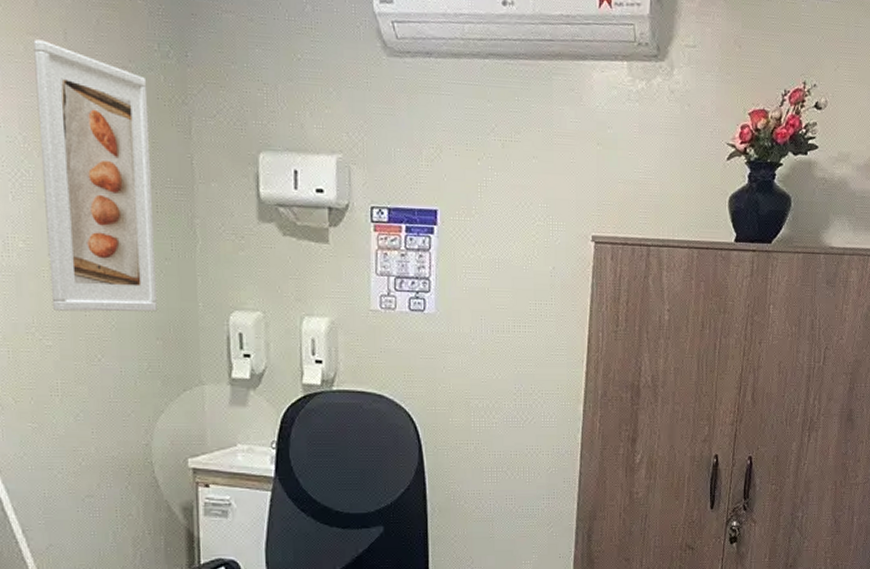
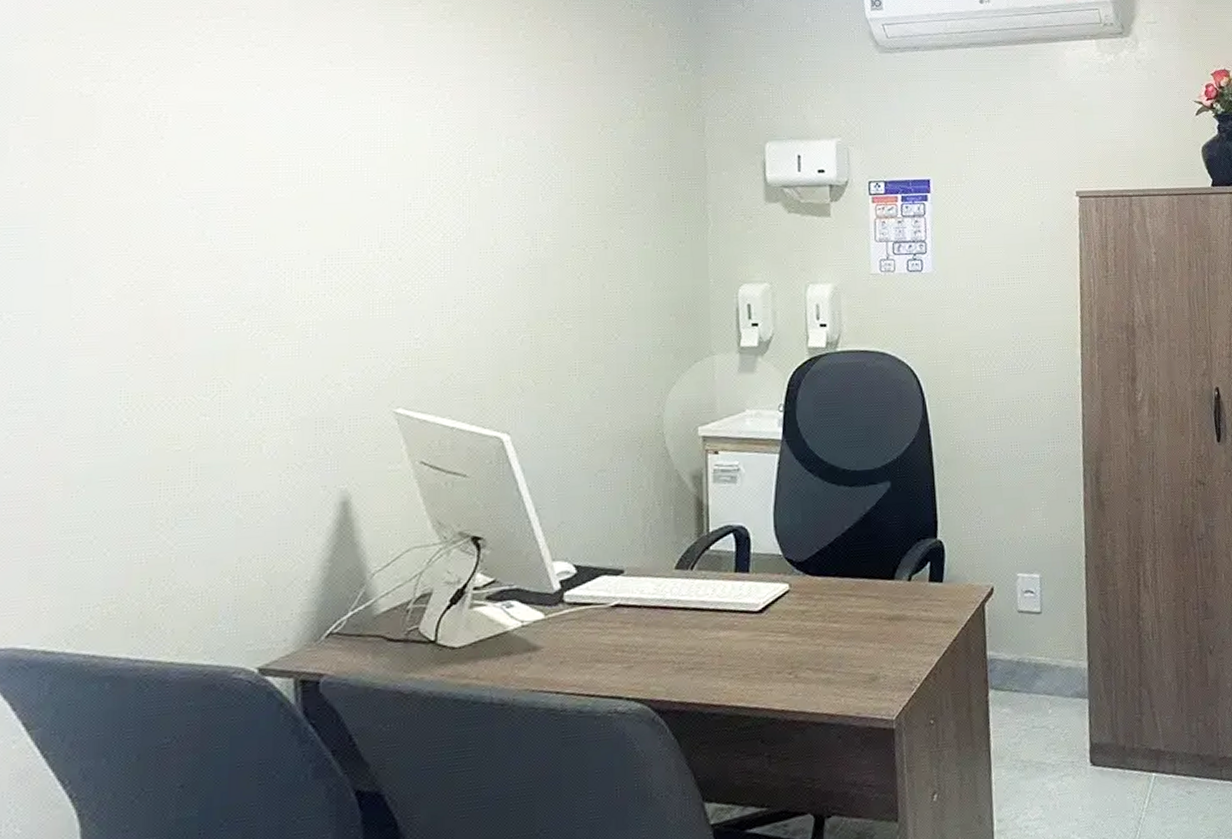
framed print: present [33,39,157,312] -> none [567,65,671,296]

